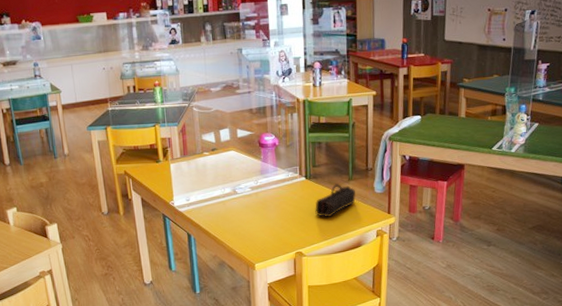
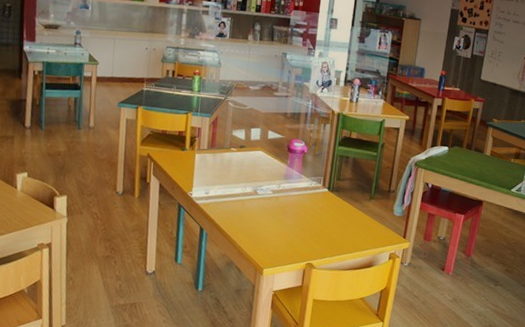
pencil case: present [315,184,356,218] -> none [332,200,375,233]

